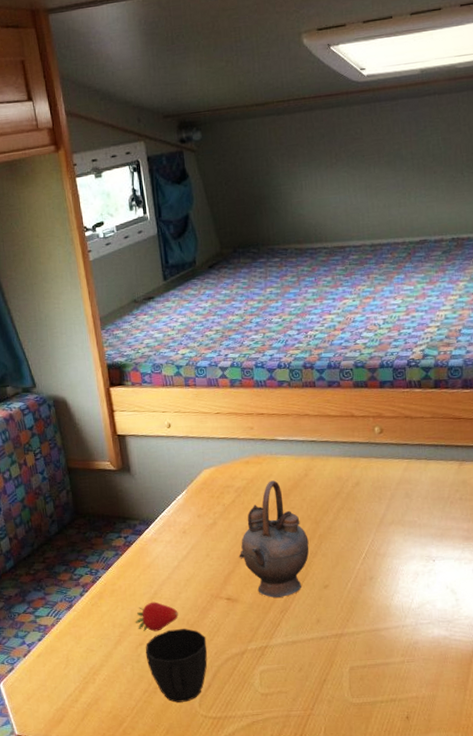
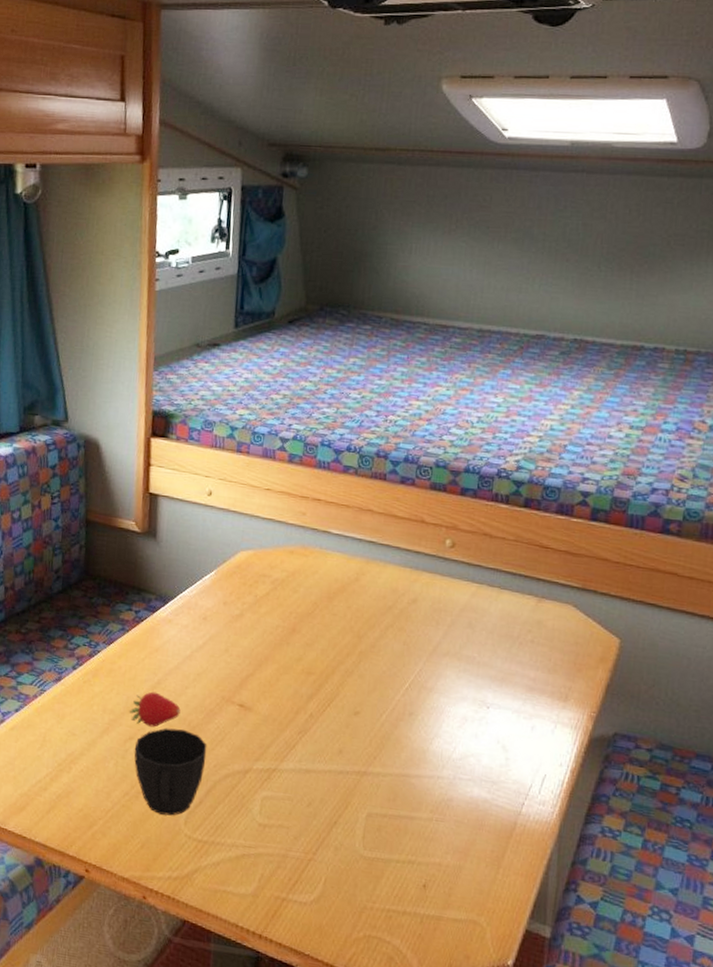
teapot: present [239,480,309,598] -> none [262,578,346,716]

